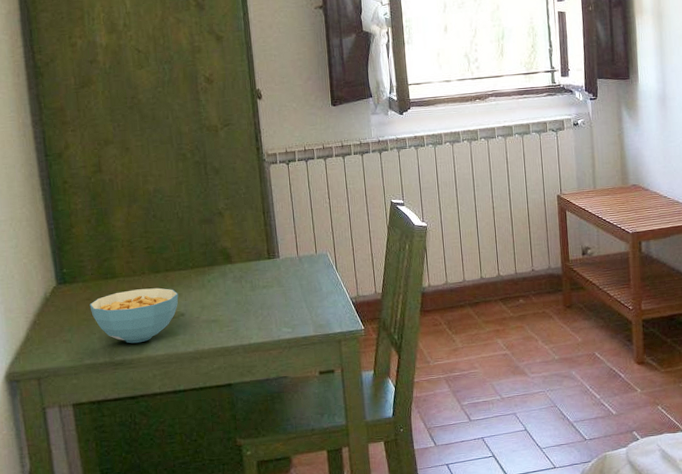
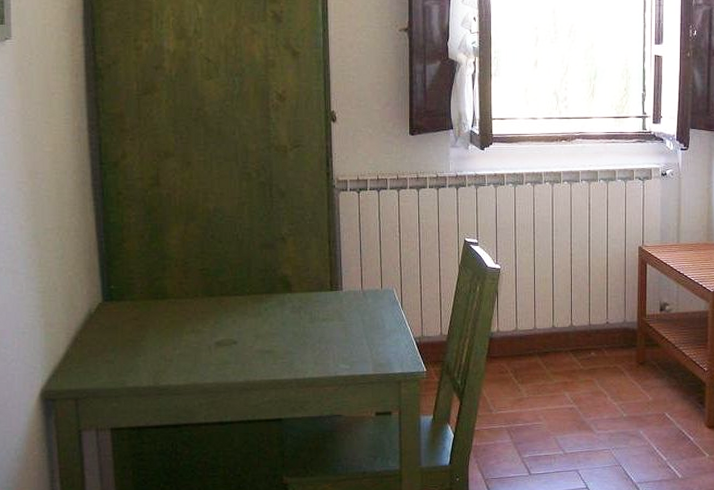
cereal bowl: present [89,288,179,344] -> none [136,312,232,369]

